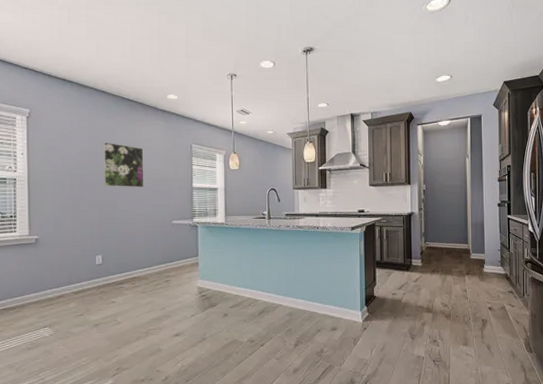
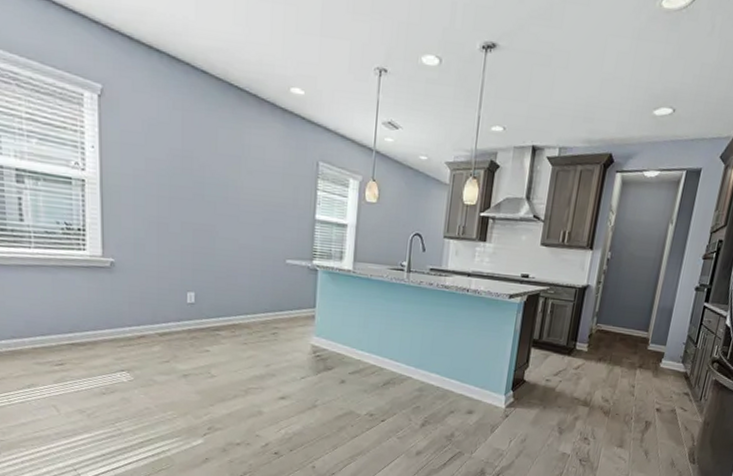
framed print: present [103,142,144,188] -> none [200,143,255,212]

